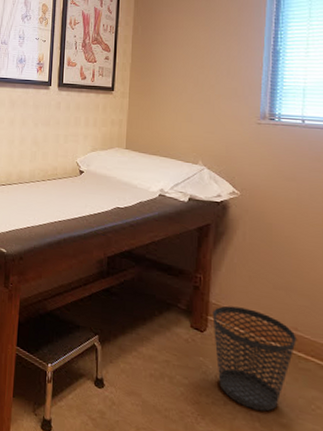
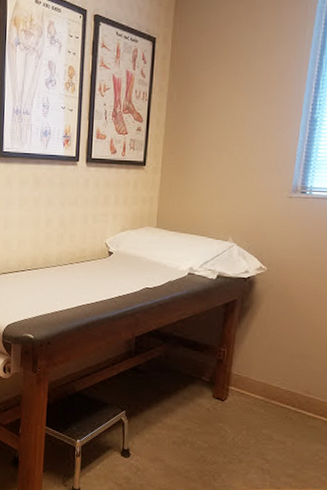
wastebasket: present [212,305,296,412] -> none [233,375,308,465]

